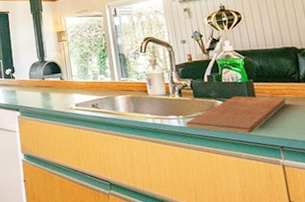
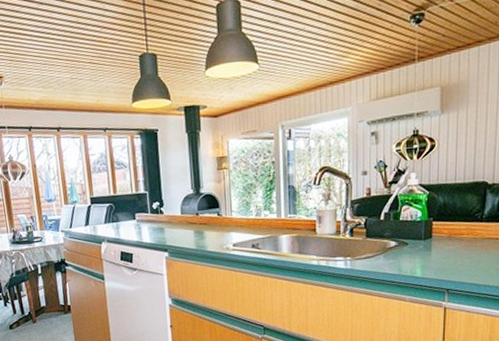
chopping board: present [185,96,287,134] -> none [351,235,464,277]

